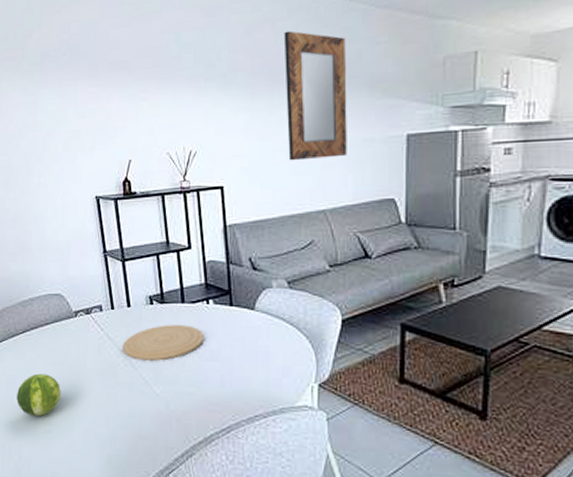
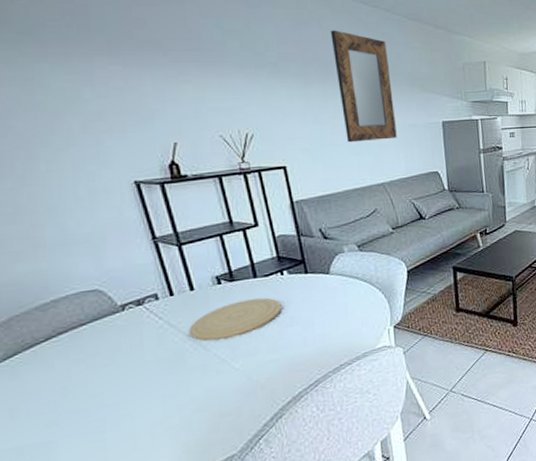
fruit: present [16,373,61,417] -> none [45,378,113,430]

